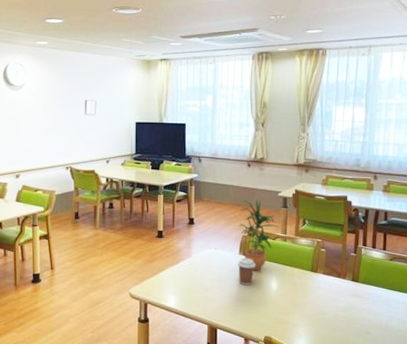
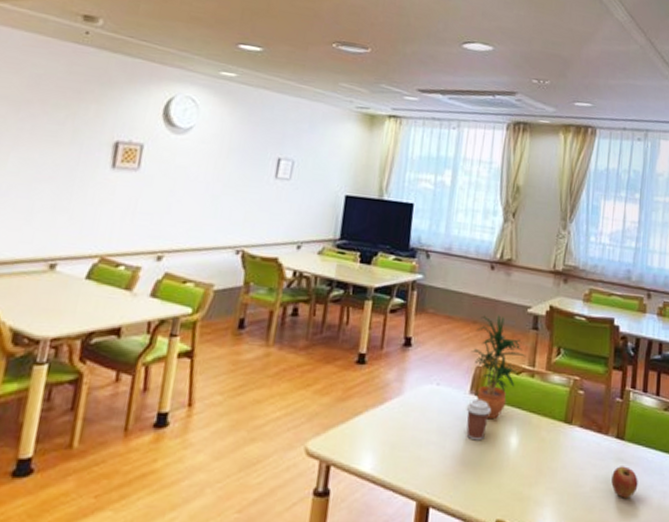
apple: none [349,300,370,322] -> present [611,466,638,498]

